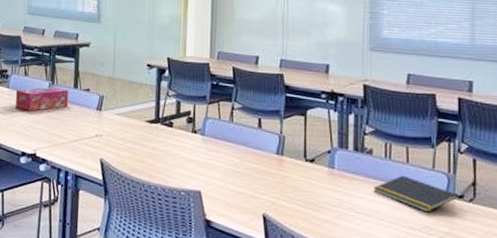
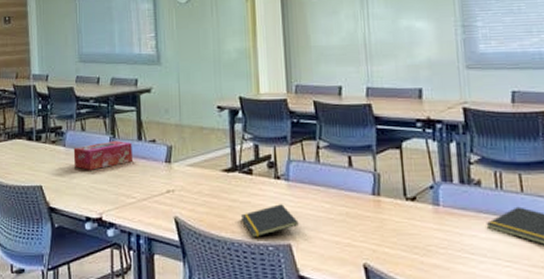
notepad: none [158,155,209,183] -> present [240,204,299,238]

